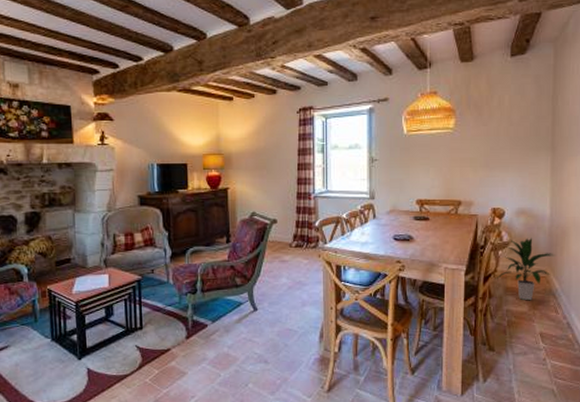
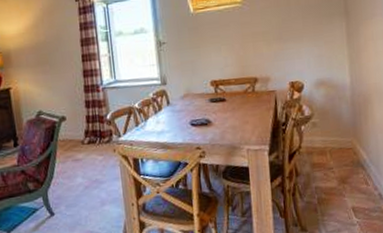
indoor plant: present [496,237,555,301] -> none [301,108,360,175]

